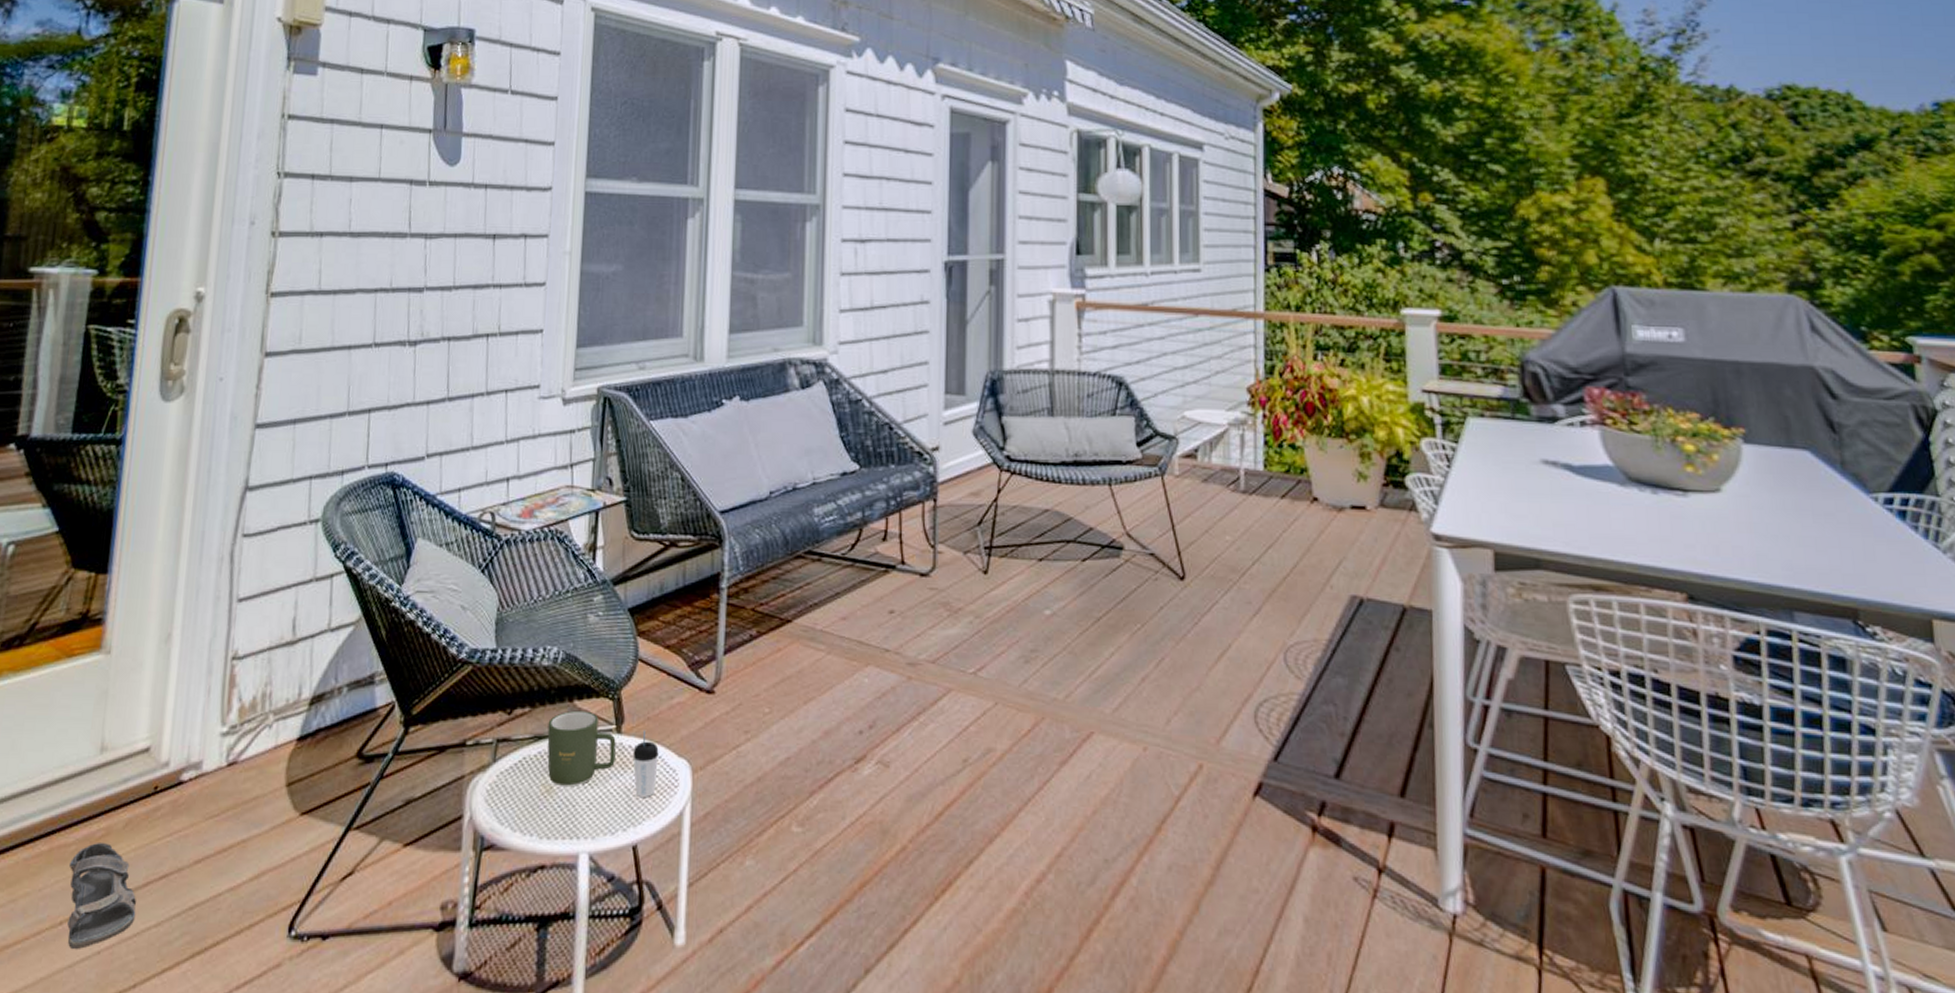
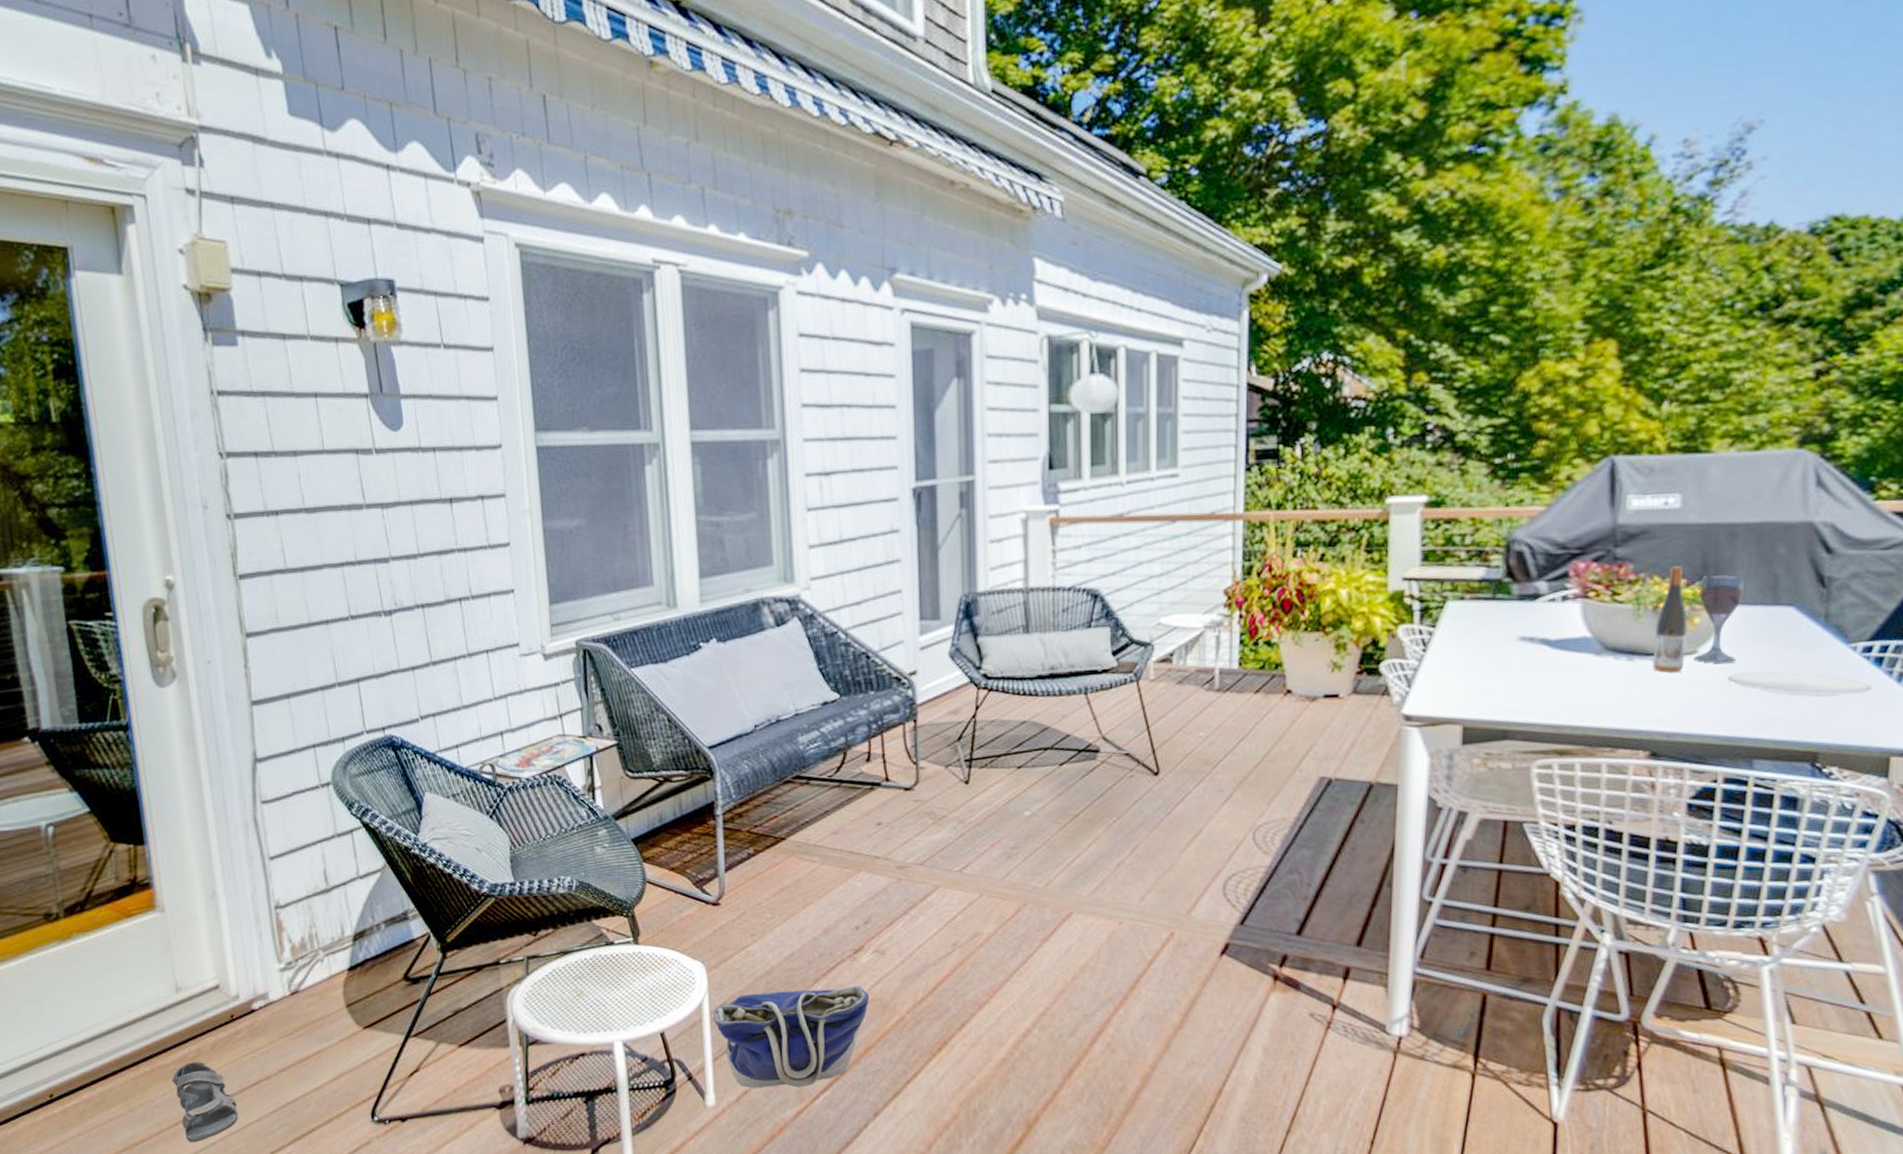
mug: present [547,710,616,788] -> none [571,928,636,991]
beverage cup: present [632,730,659,799] -> none [651,940,676,995]
tote bag: none [692,802,868,929] -> present [711,985,869,1088]
wine bottle: none [1675,400,1709,510] -> present [1652,566,1687,673]
cup: none [1713,411,1760,505] -> present [1694,574,1745,664]
plate: none [1754,515,1902,549] -> present [1727,671,1873,698]

